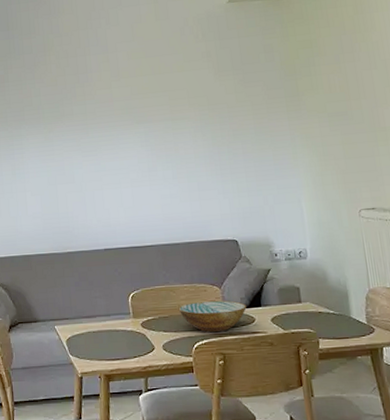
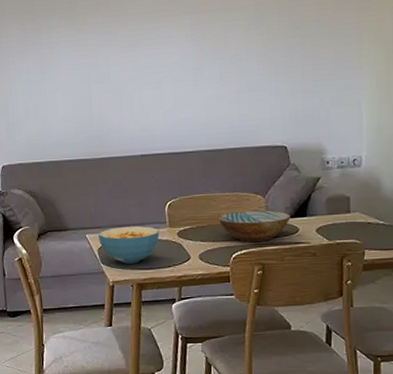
cereal bowl: none [67,317,124,355] -> present [98,226,160,264]

